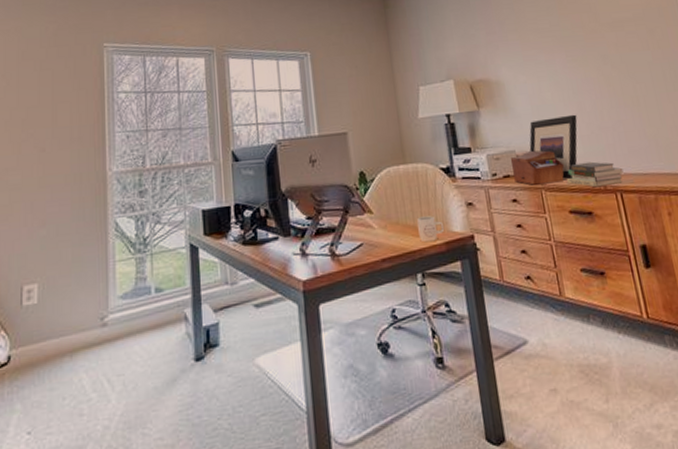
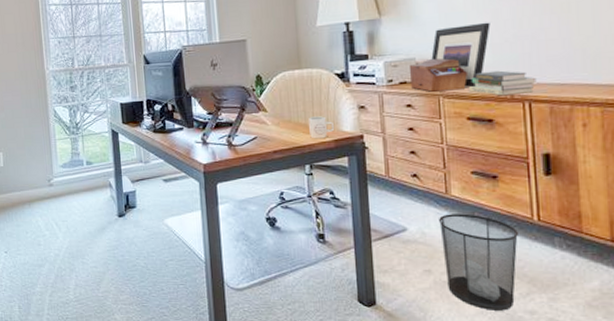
waste bin: none [557,316,641,431] -> present [439,213,518,311]

